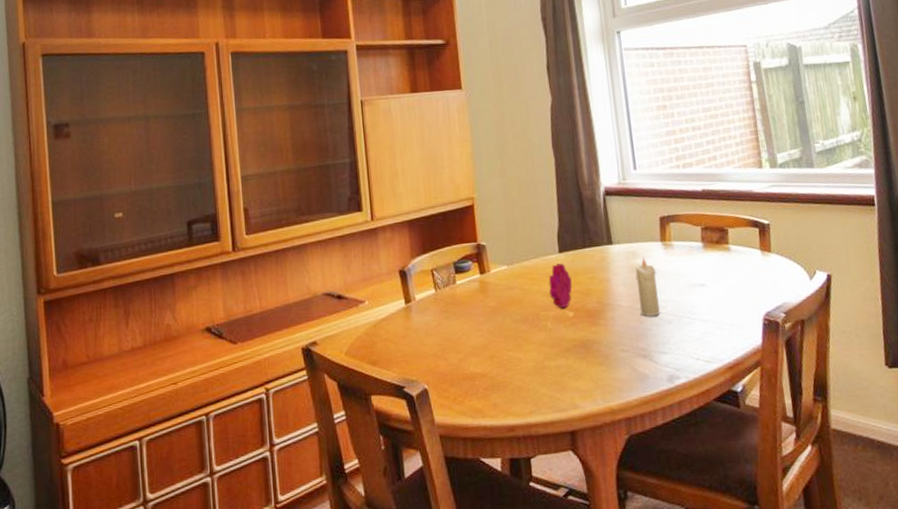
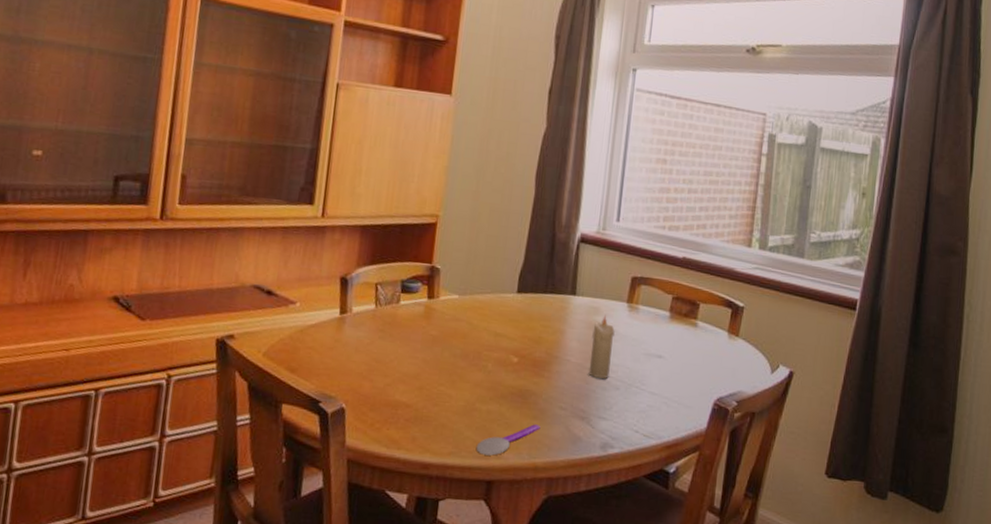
flower: present [548,263,572,309] -> none [497,303,524,352]
spoon: none [553,370,608,408] -> present [476,424,541,456]

